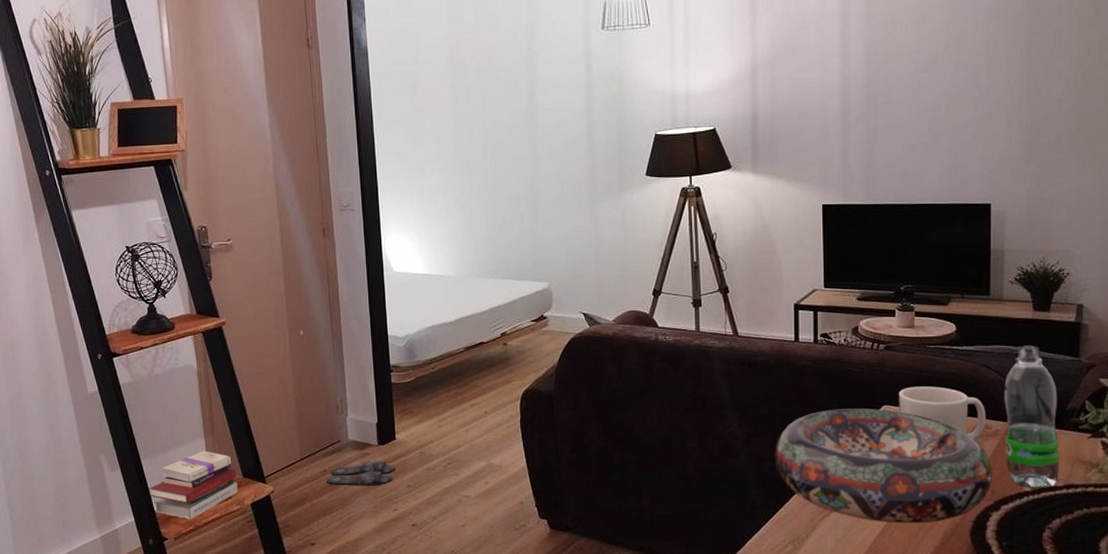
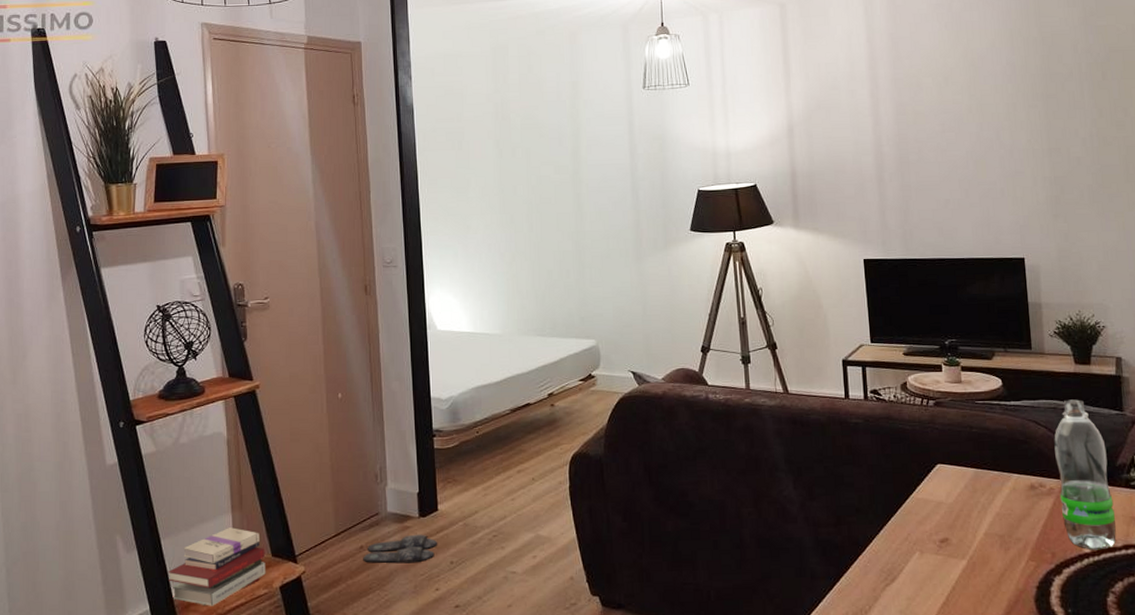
decorative bowl: present [774,408,992,524] -> none [831,468,1052,591]
mug: present [898,386,986,439] -> none [951,443,1040,498]

